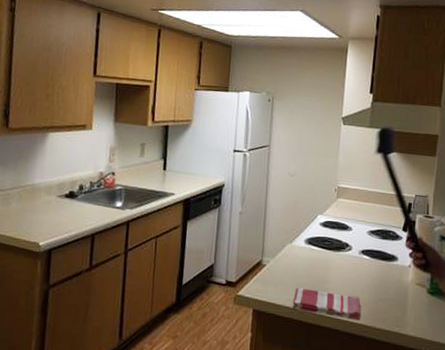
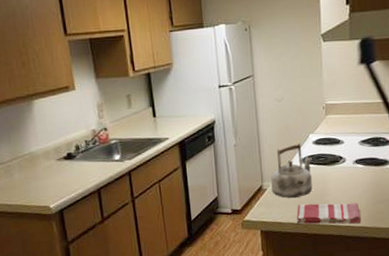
kettle: none [271,222,317,280] -> present [270,143,312,198]

